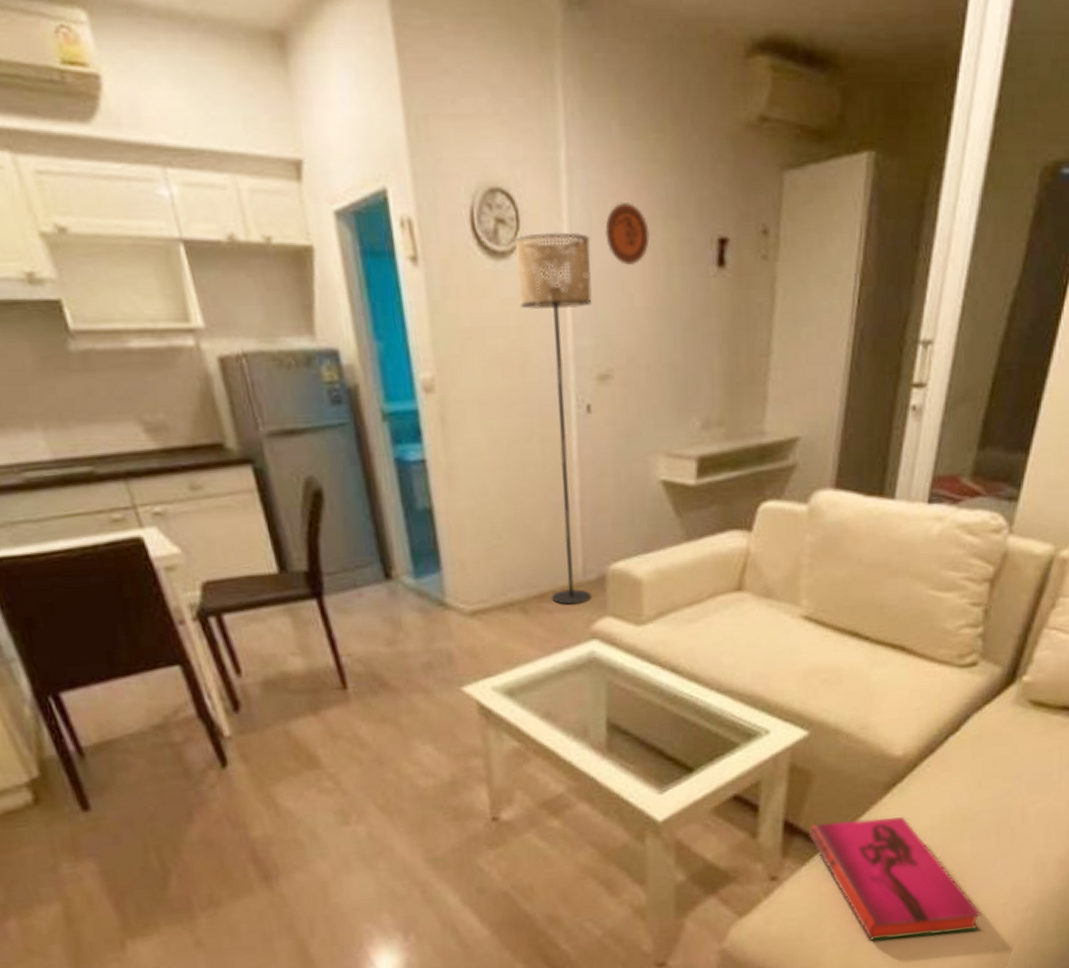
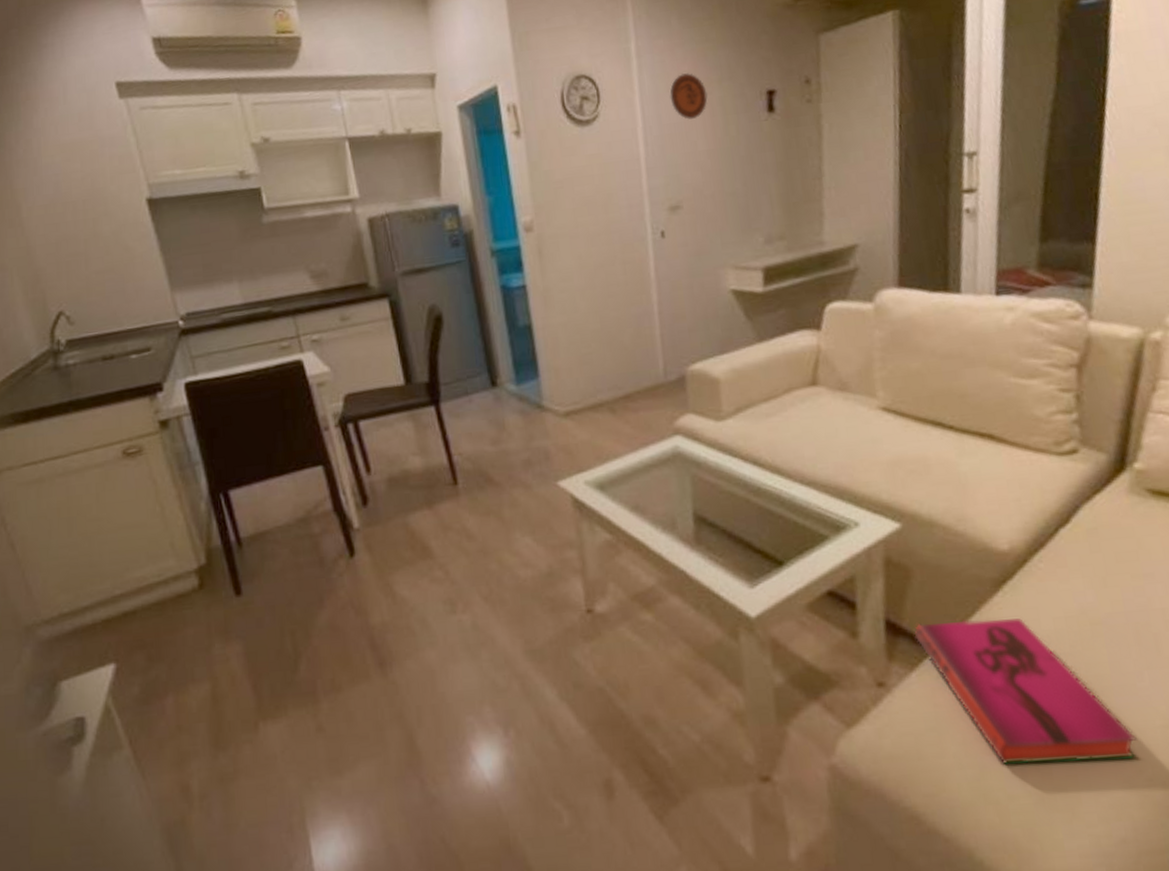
floor lamp: present [516,232,592,606] -> none [597,100,674,405]

